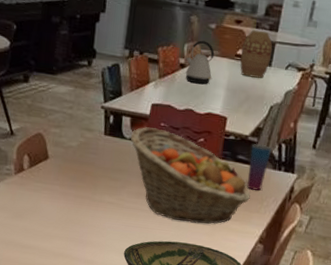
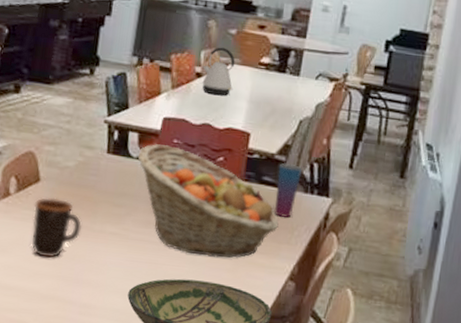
mug: none [43,172,84,223] -> present [31,197,82,258]
vase: present [240,29,273,78] -> none [264,36,301,89]

